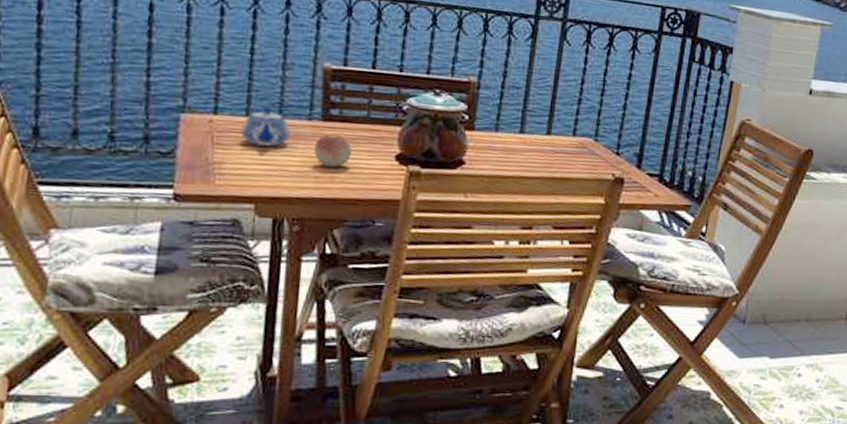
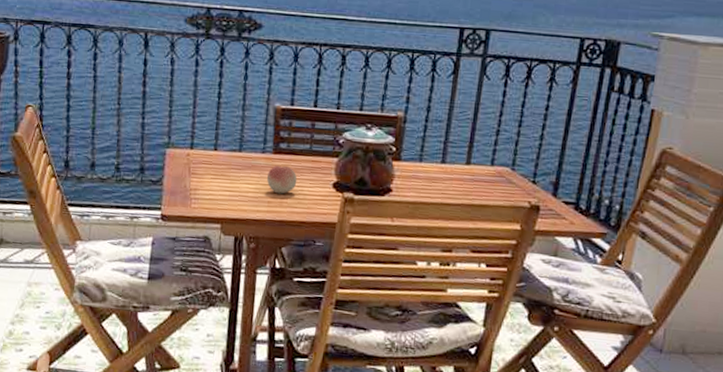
teapot: present [241,106,290,147] -> none [211,142,248,176]

